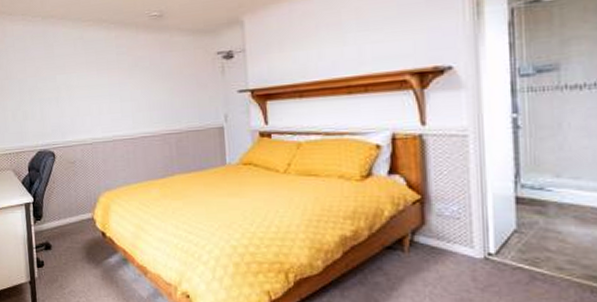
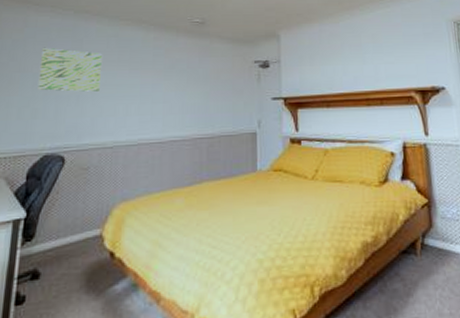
wall art: none [21,54,74,95] -> present [37,47,103,92]

